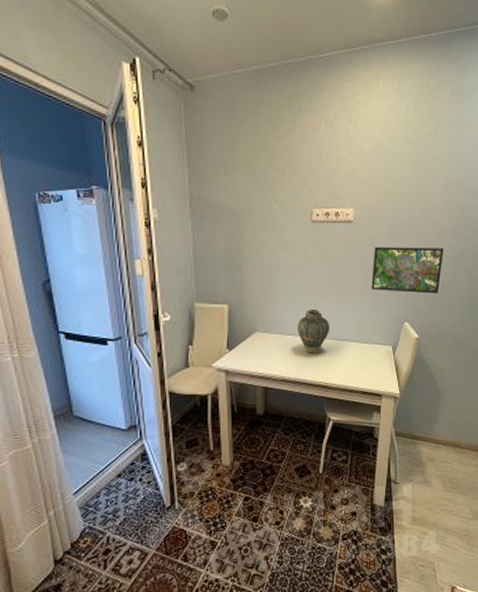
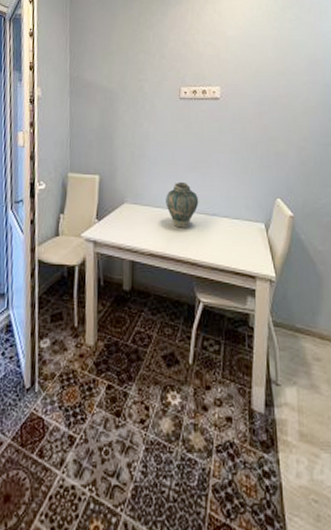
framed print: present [371,246,444,294] -> none [240,122,314,170]

